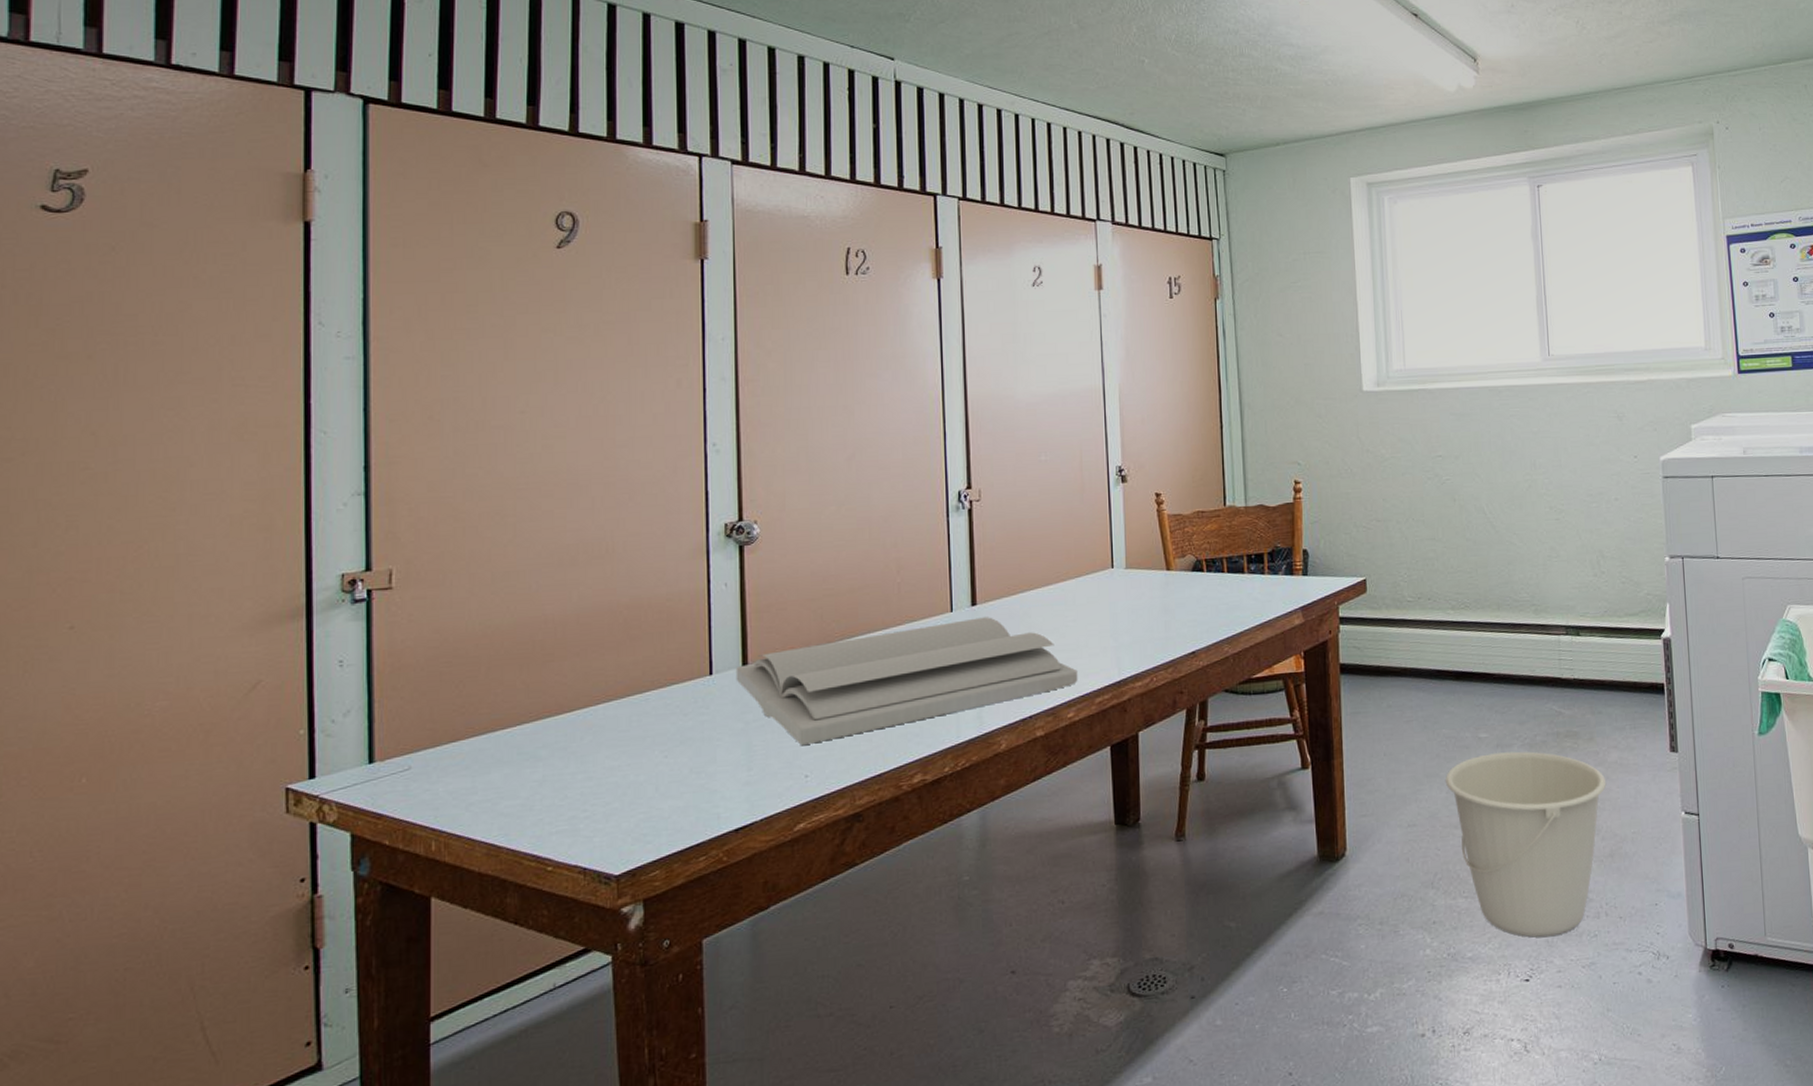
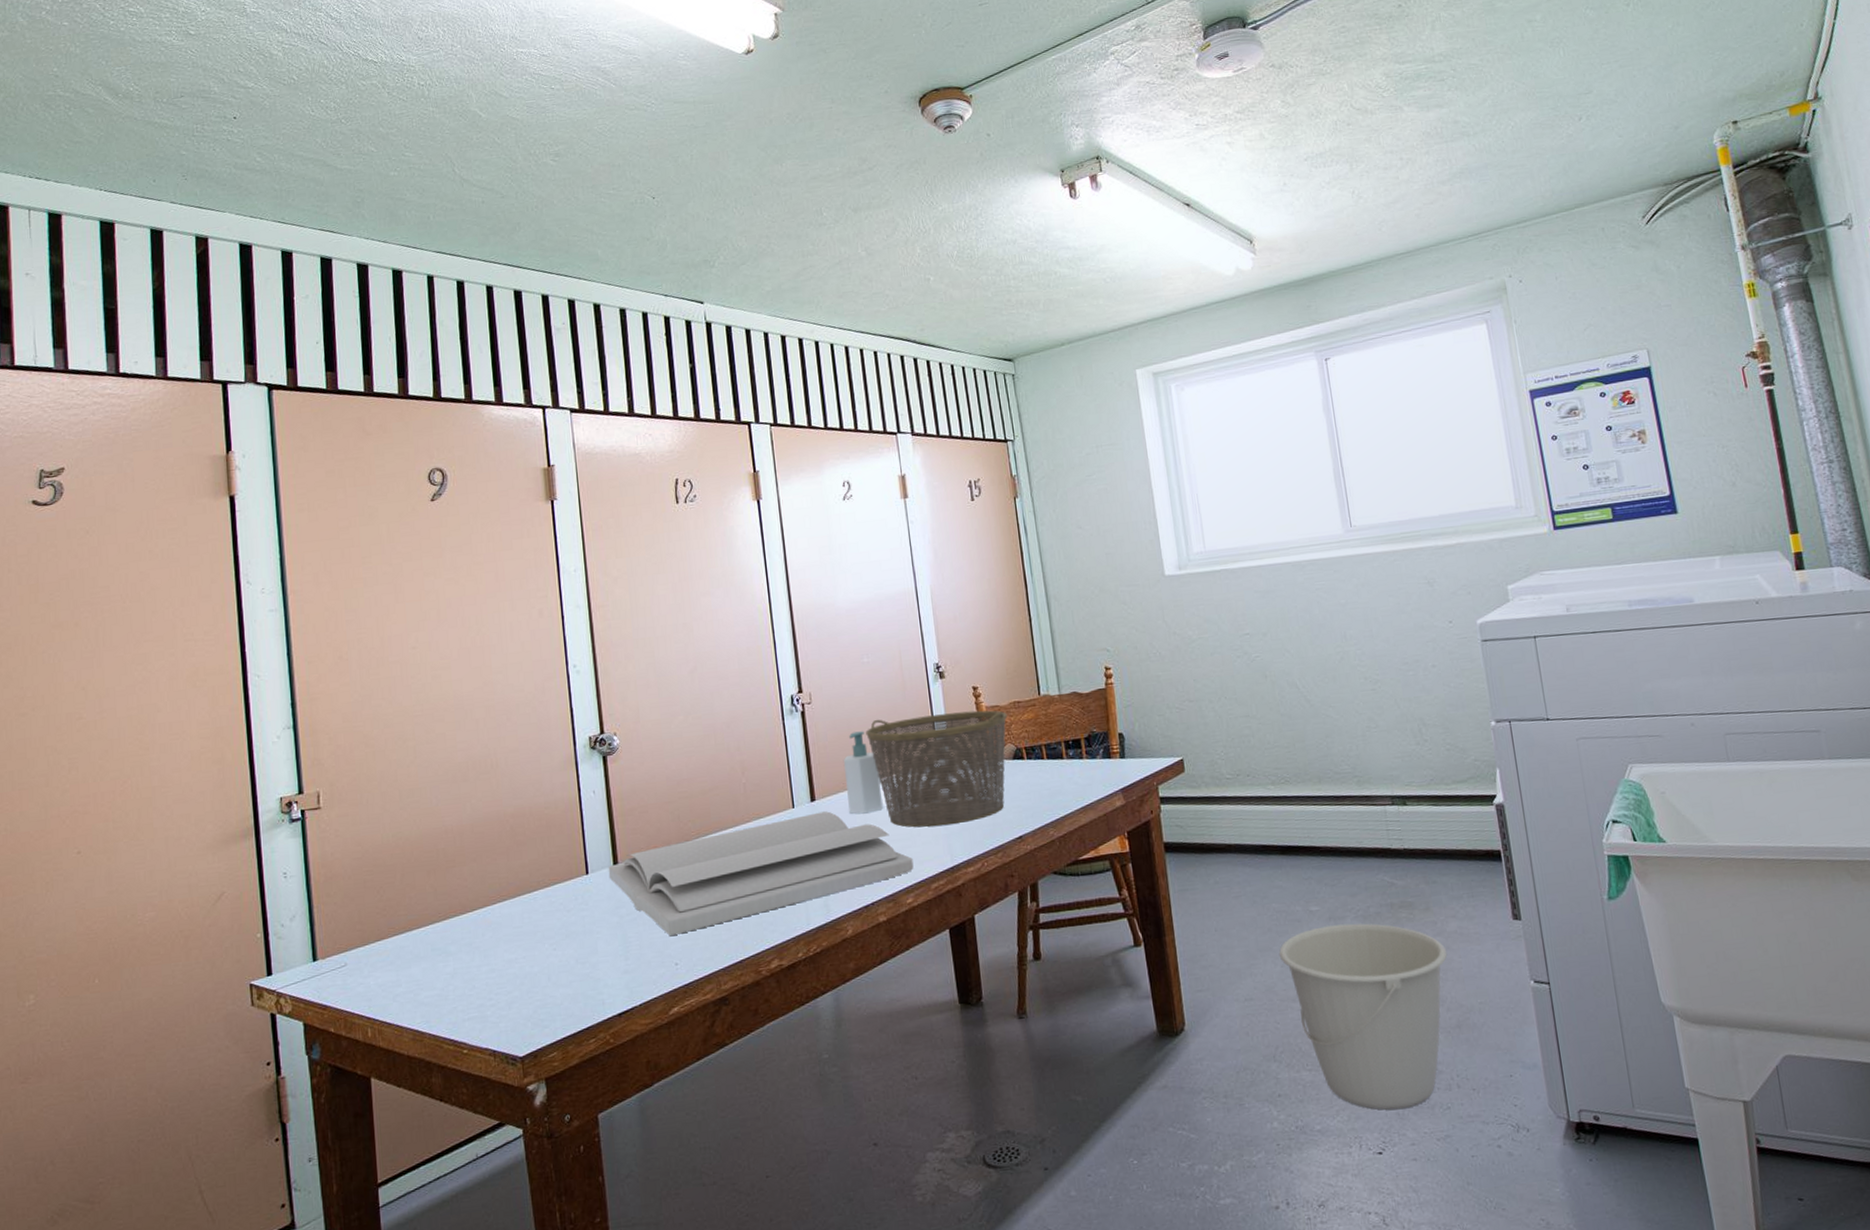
soap bottle: none [1010,533,1051,622] -> present [843,731,884,815]
basket: none [1037,518,1190,638] -> present [865,710,1008,827]

